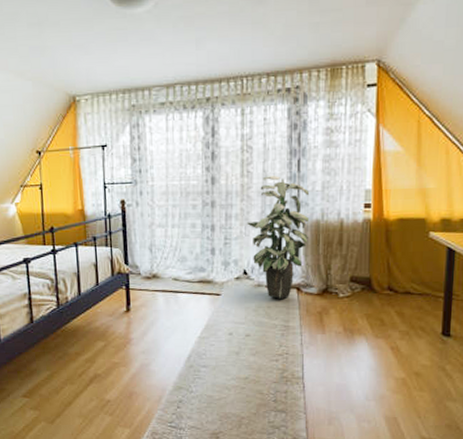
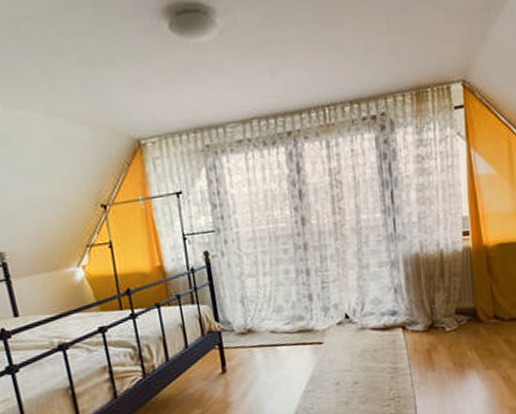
indoor plant: present [247,176,310,299] -> none [344,210,409,341]

